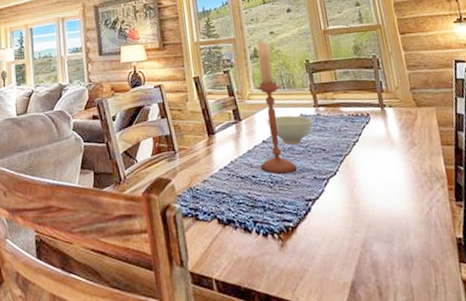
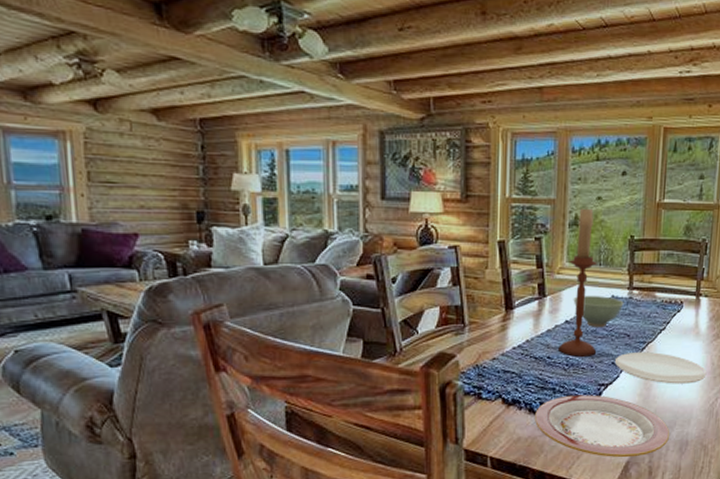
plate: none [250,210,392,277] -> present [535,395,670,458]
plate: none [316,164,413,196] -> present [614,351,707,384]

